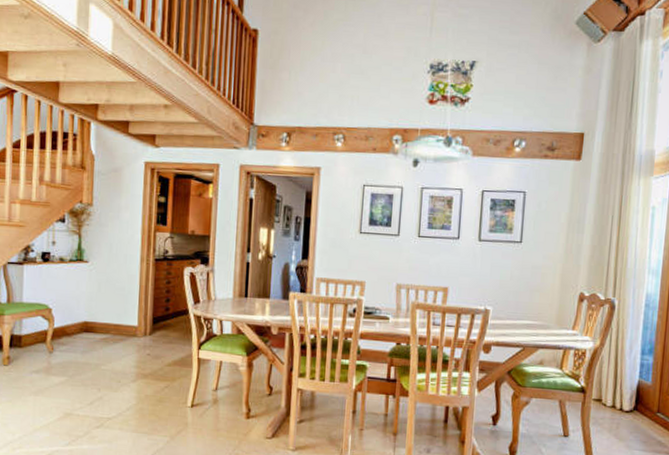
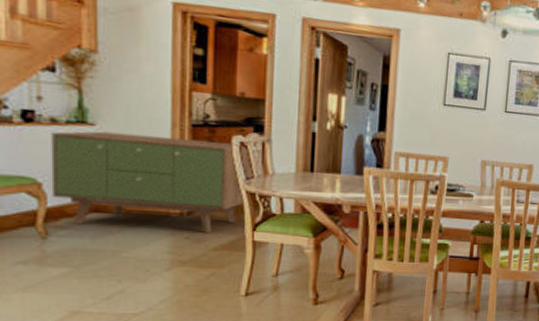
sideboard: none [57,267,200,350] -> present [51,131,253,233]

